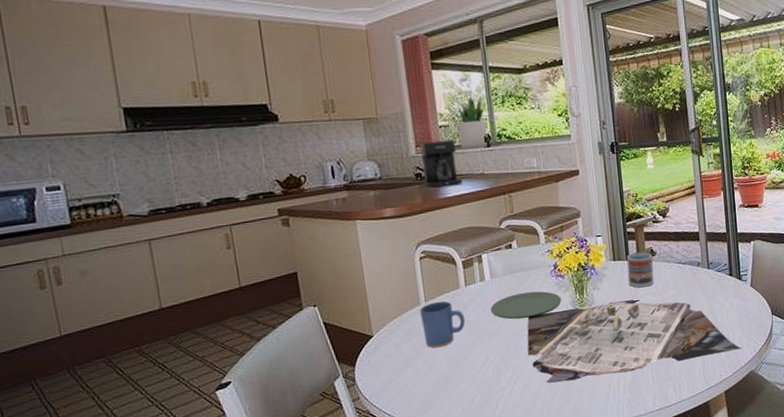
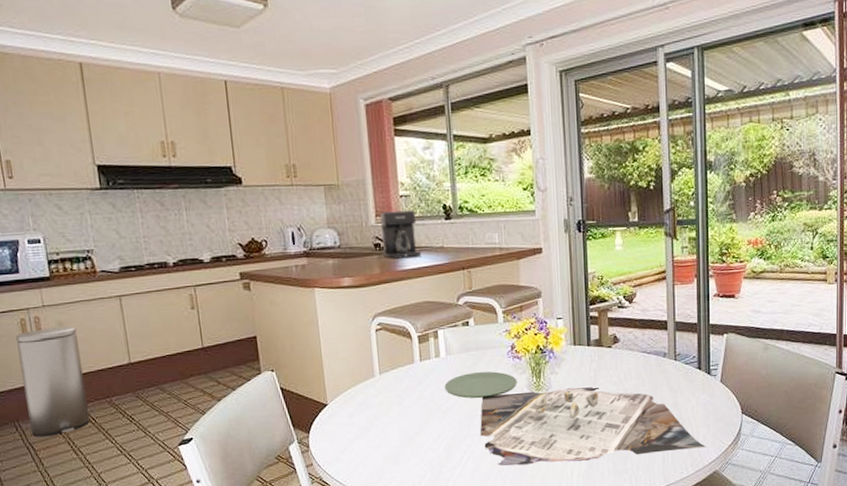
pedal bin: none [31,274,117,395] -> present [15,326,90,437]
mug: present [419,301,466,348] -> none [373,374,419,421]
planter: present [456,95,488,150] -> none [418,164,449,222]
cup: present [627,252,654,288] -> none [587,338,616,375]

